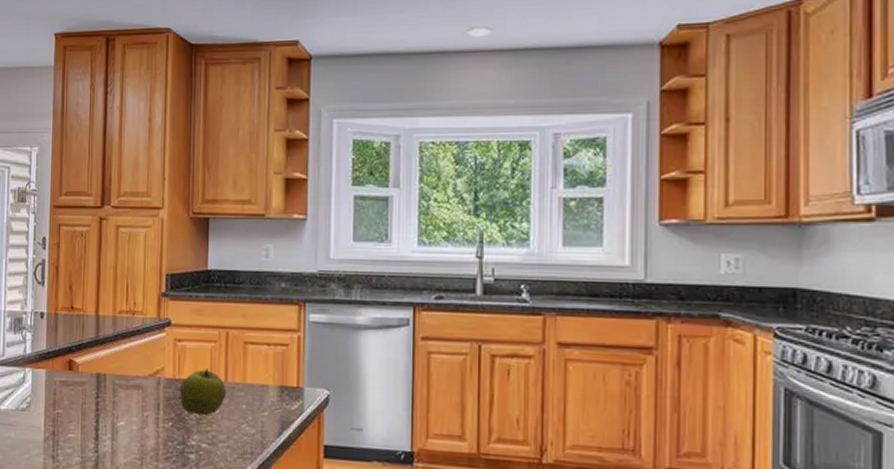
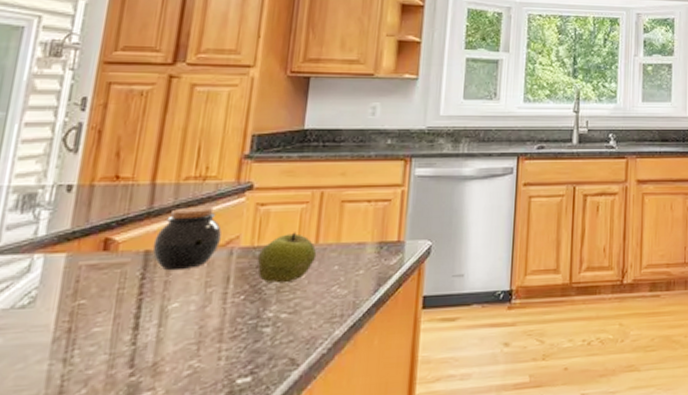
jar: none [102,338,151,394] -> present [152,207,222,271]

